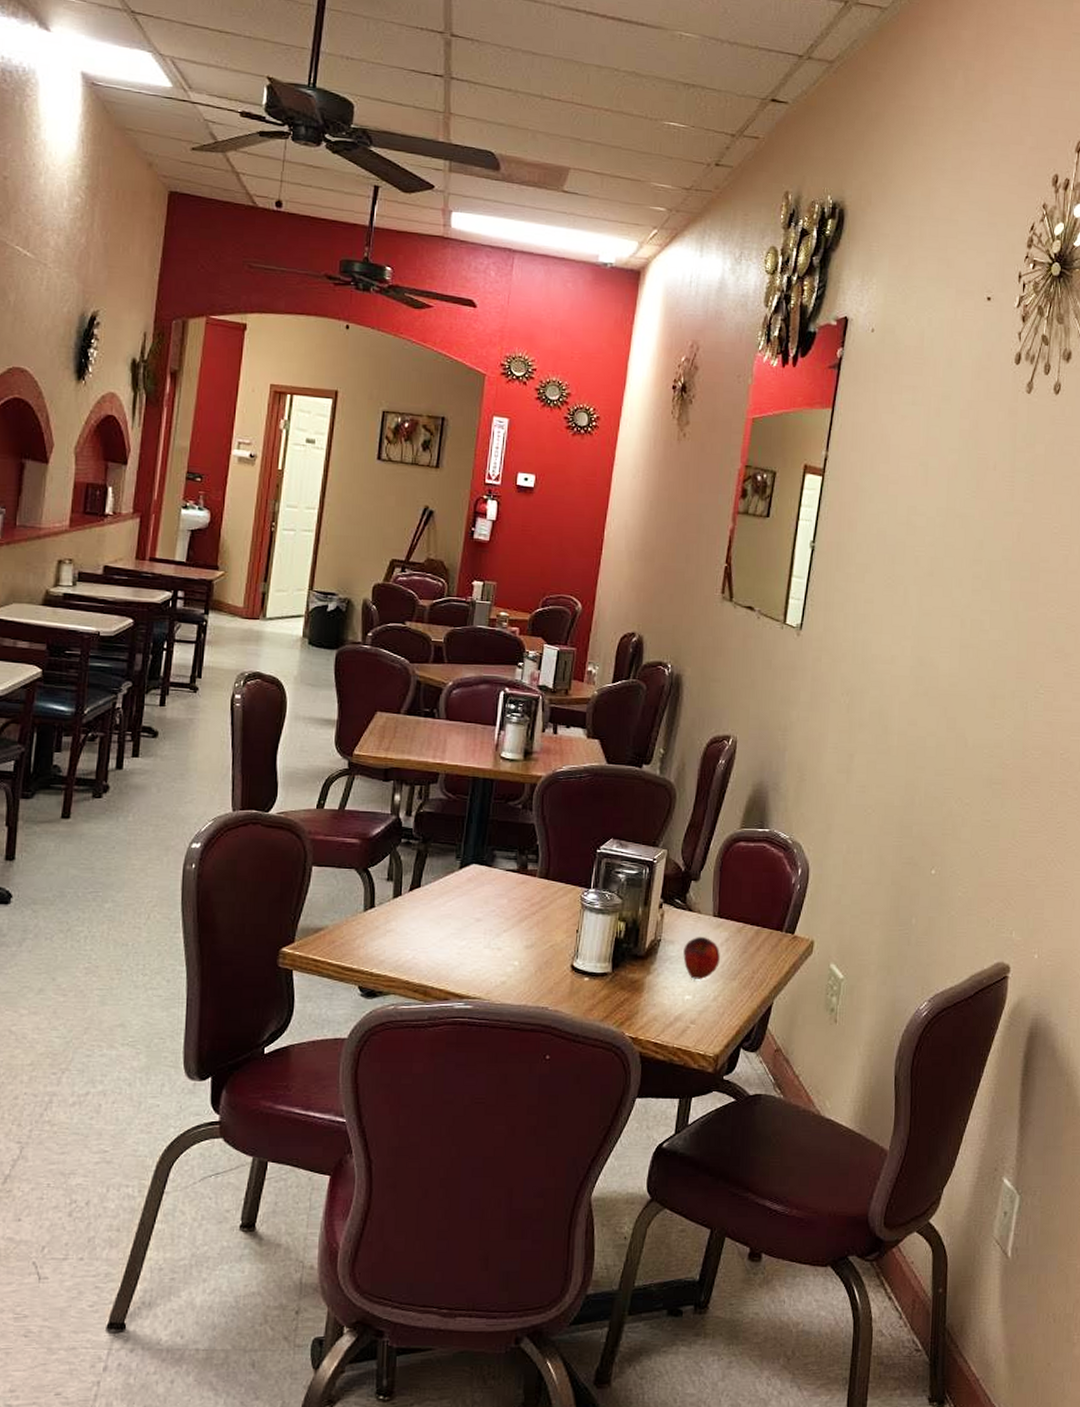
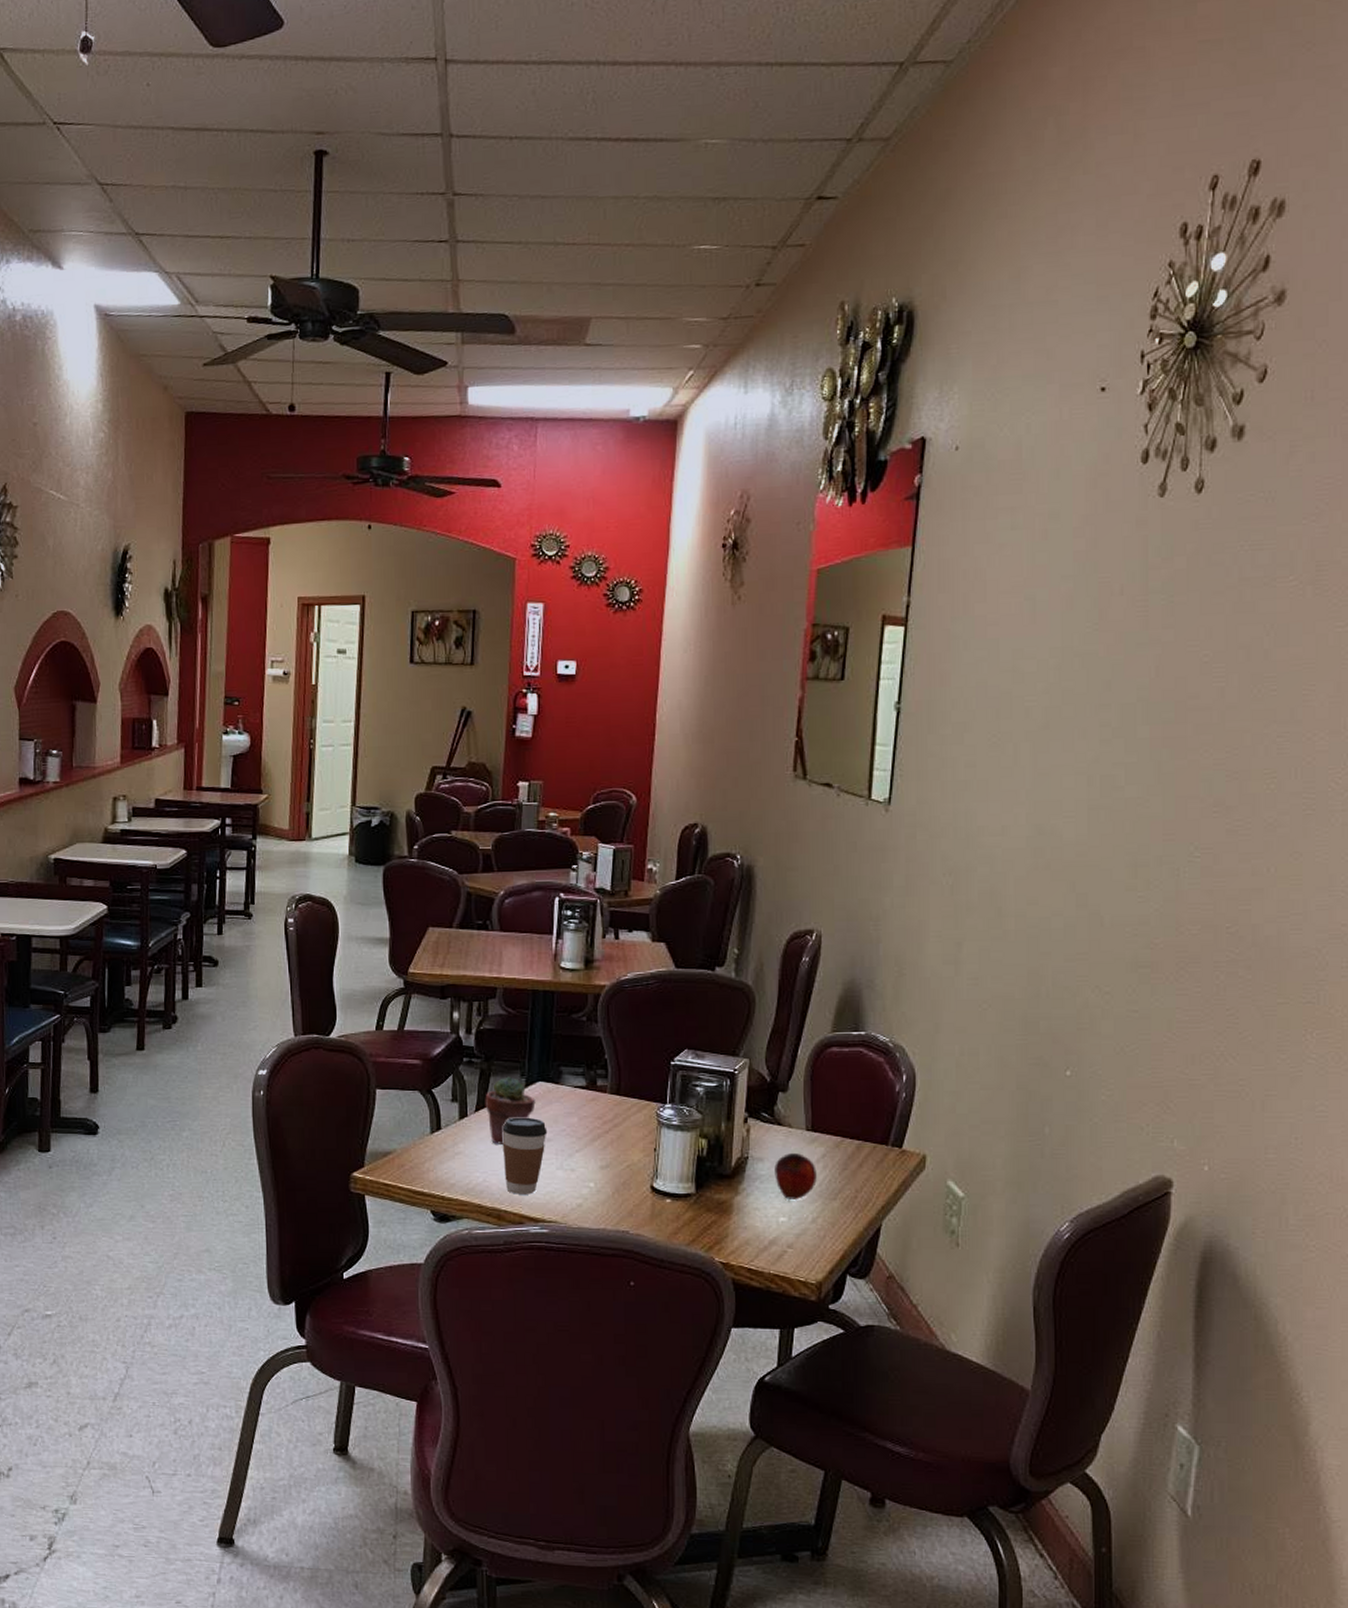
potted succulent: none [419,858,469,923] -> present [485,1076,536,1144]
coffee cup: none [433,897,478,972] -> present [502,1117,548,1194]

